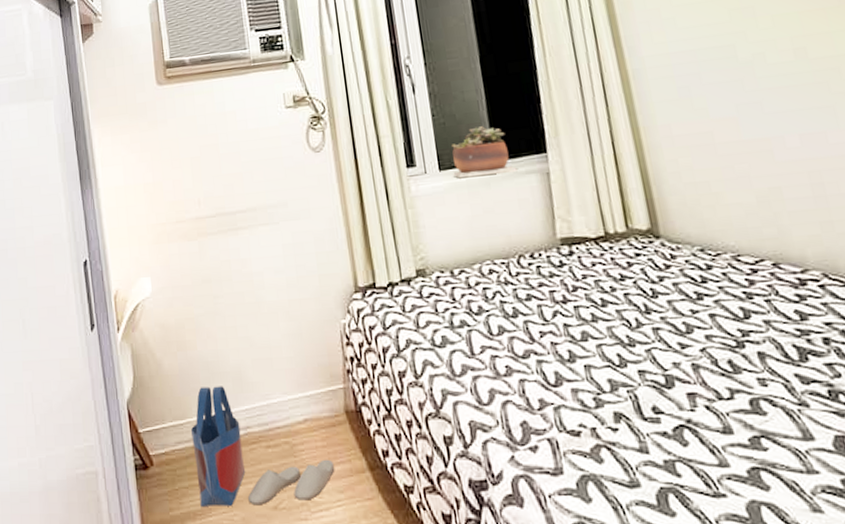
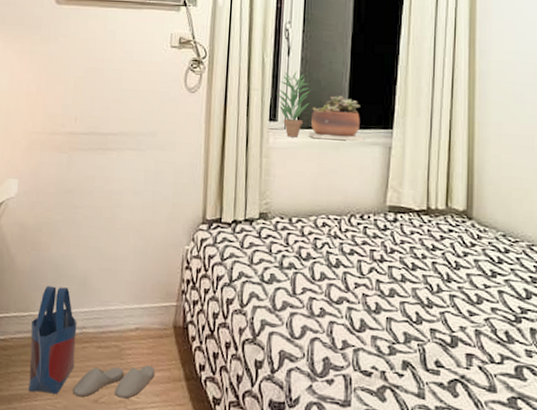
potted plant: none [410,108,448,182] -> present [277,71,311,138]

